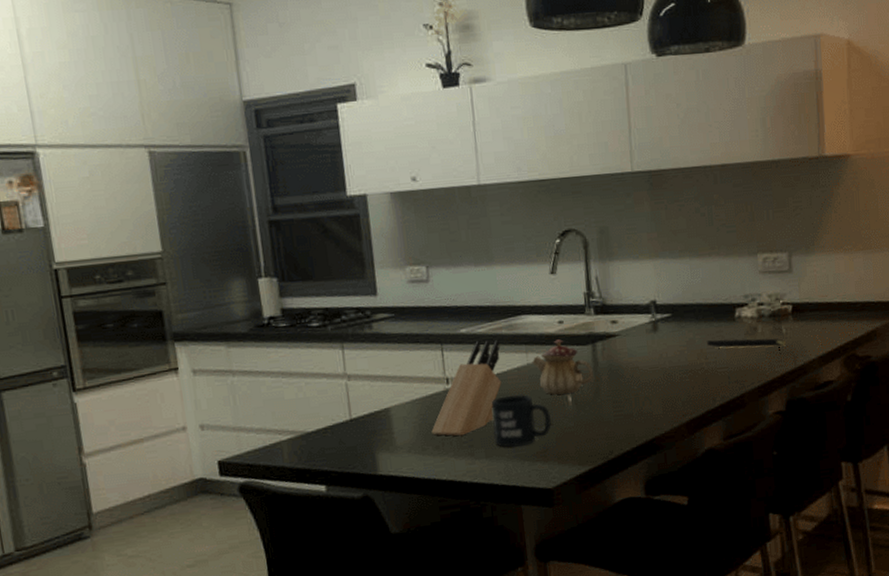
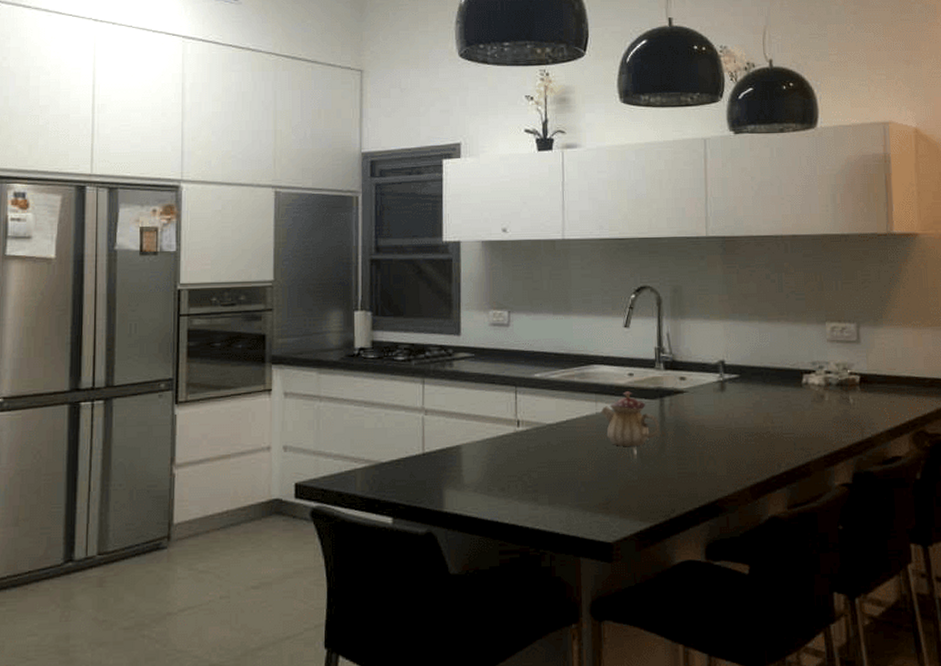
knife block: present [431,340,502,437] -> none [498,386,571,480]
mug: present [491,394,551,447] -> none [558,442,615,496]
notepad: present [707,338,786,352] -> none [773,404,853,422]

